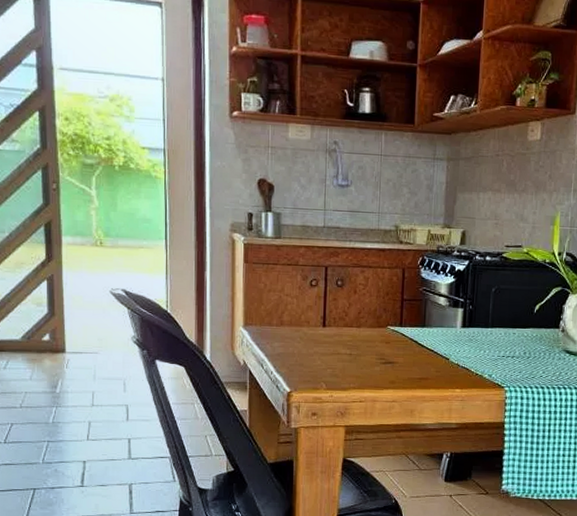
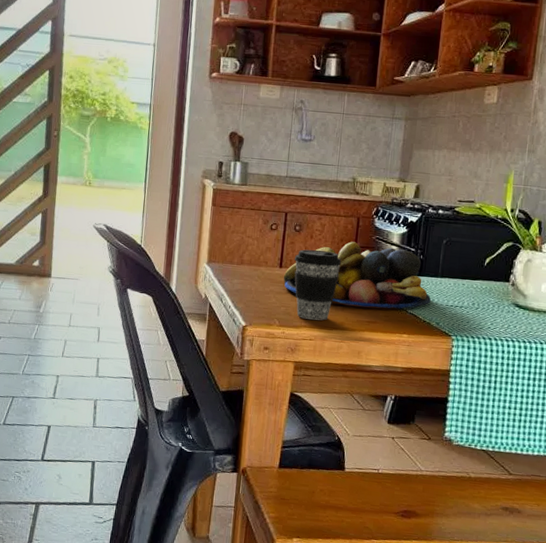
fruit bowl: none [327,295,482,363] -> present [283,241,431,309]
coffee cup: none [337,305,389,381] -> present [294,249,342,321]

